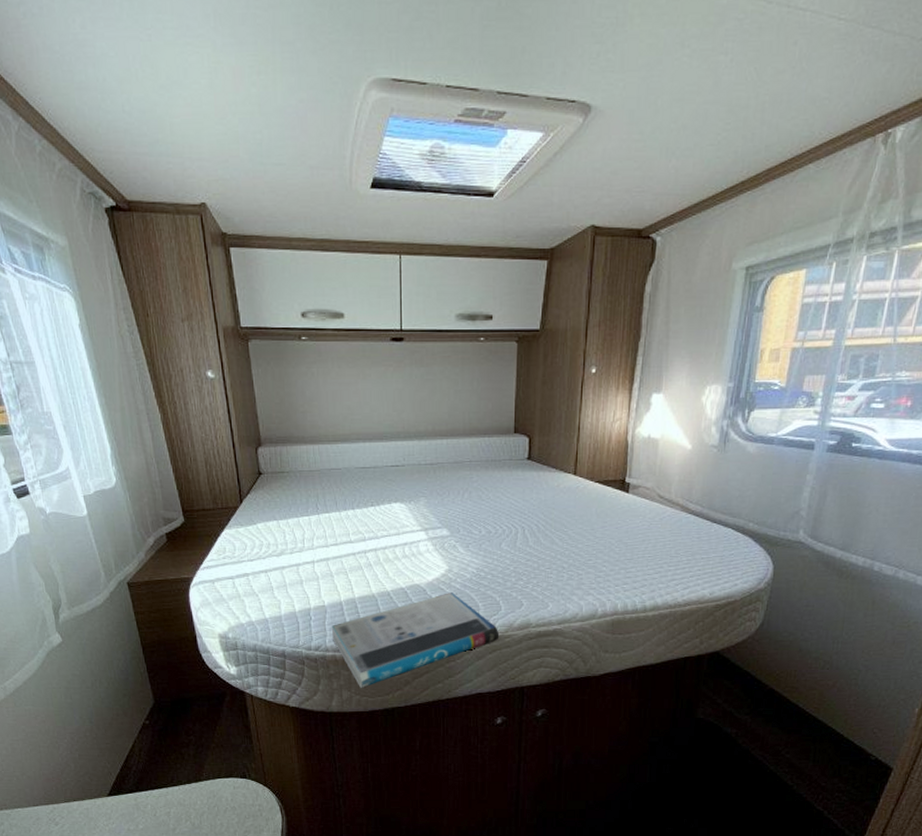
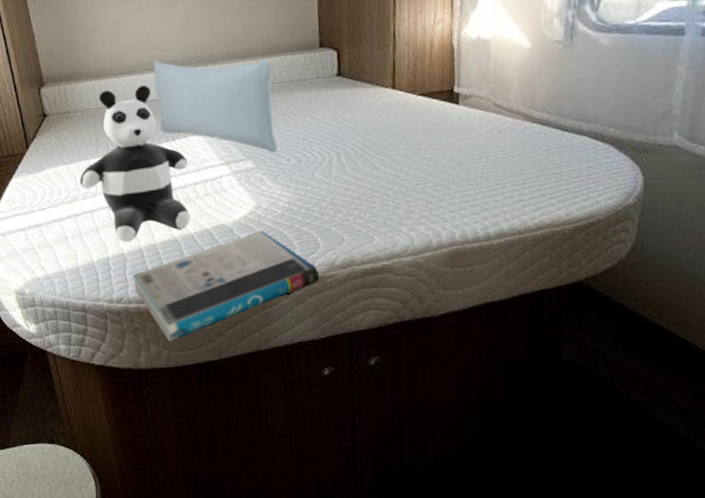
stuffed animal: none [287,452,389,595] -> present [79,84,190,242]
pillow: none [364,432,471,522] -> present [153,60,277,152]

